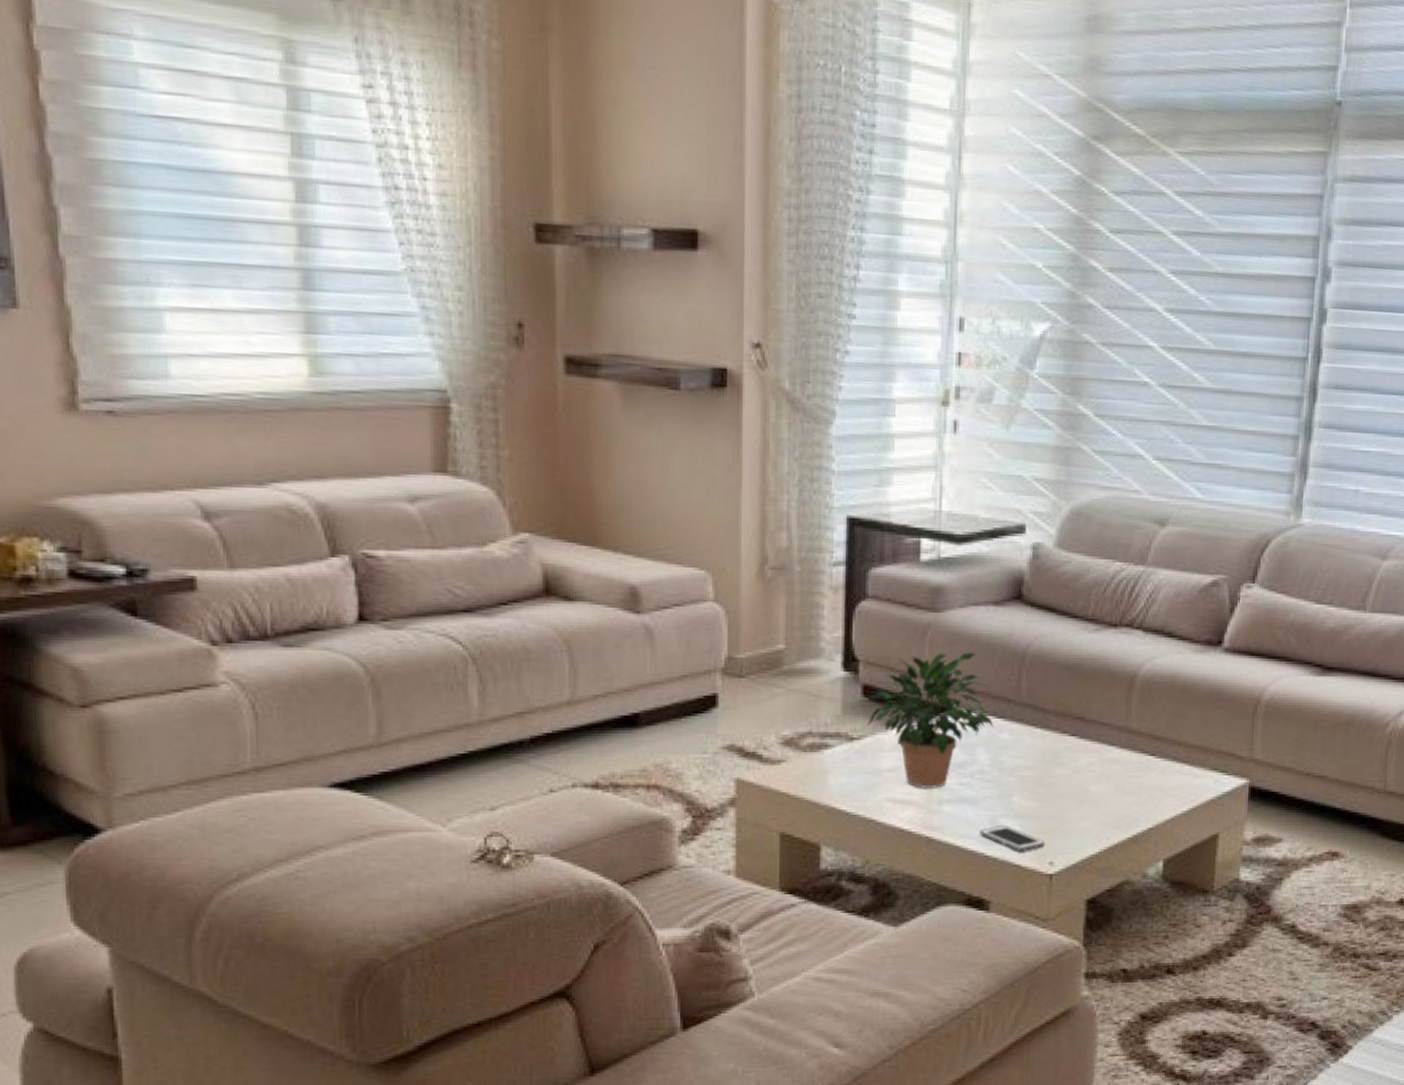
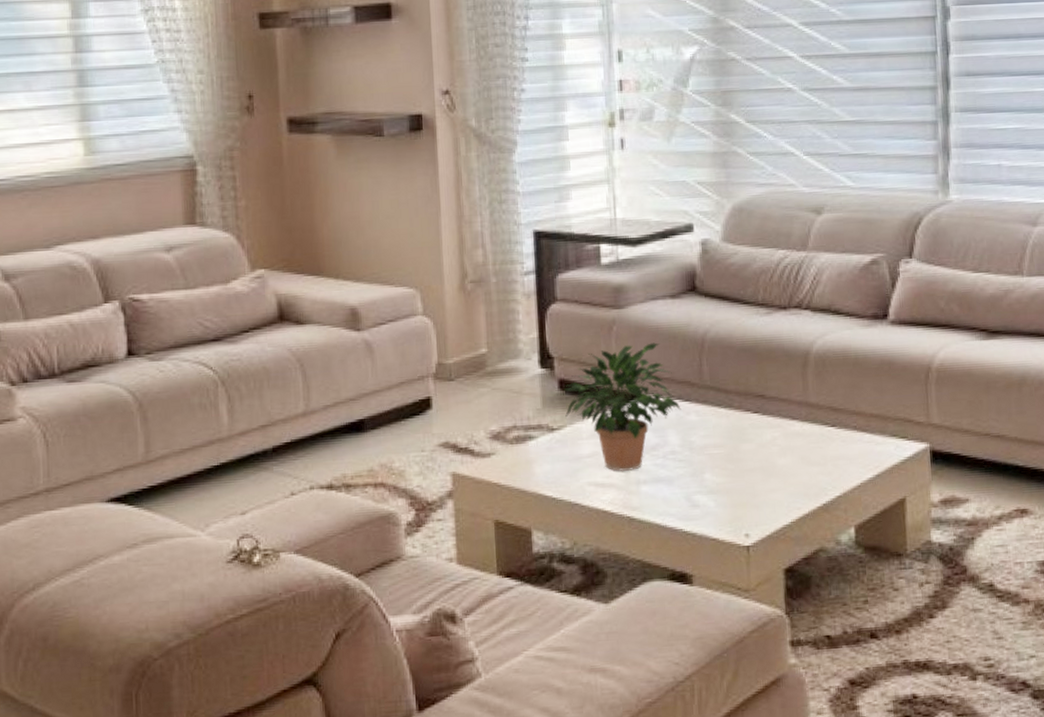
cell phone: present [979,824,1046,851] -> none [676,501,740,526]

